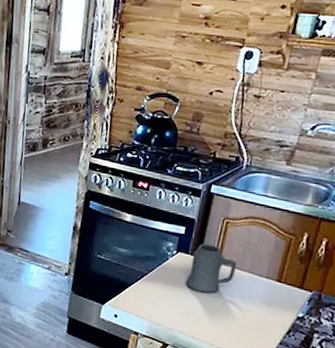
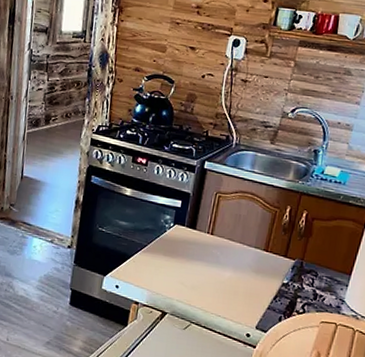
mug: present [185,243,237,294] -> none [181,216,229,264]

